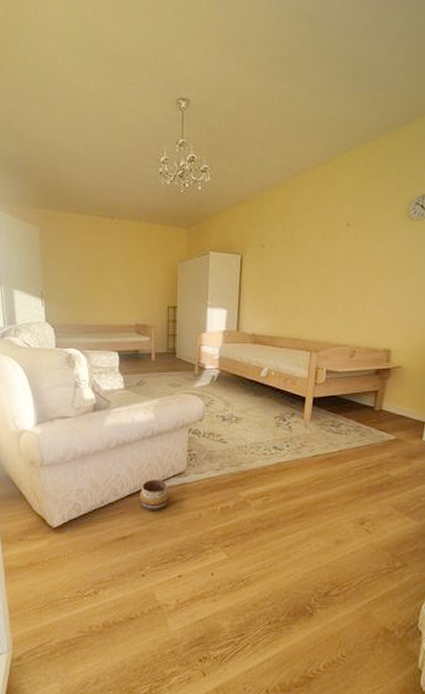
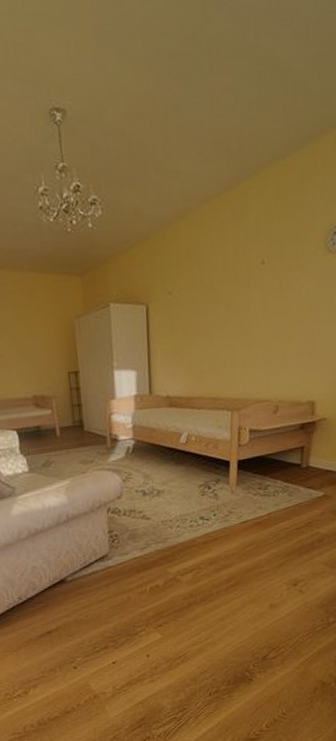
decorative bowl: present [139,480,170,510] -> none [60,566,95,600]

